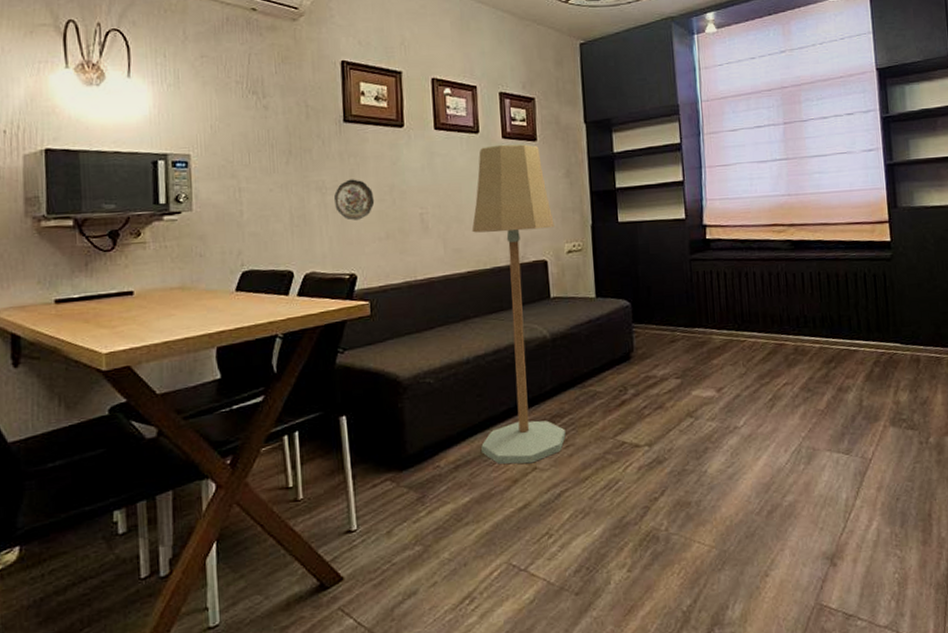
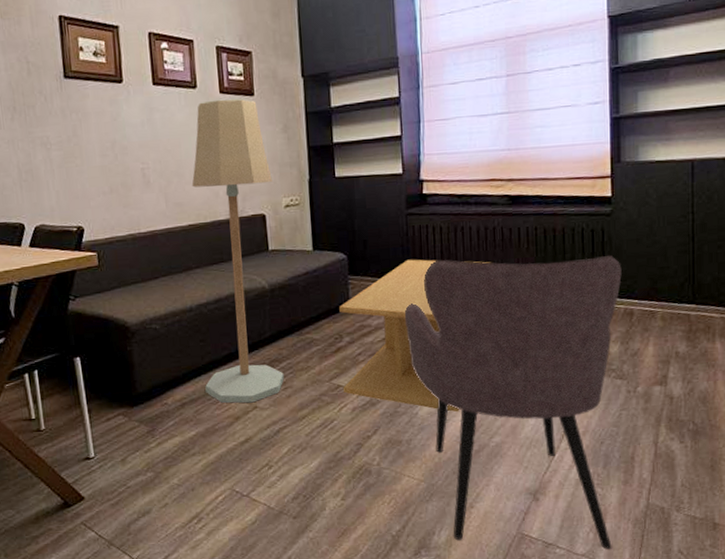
decorative plate: present [334,179,375,221] -> none [59,135,98,175]
coffee table: none [623,306,777,469] -> present [339,259,491,413]
armchair: none [690,301,915,620] -> present [404,256,622,550]

